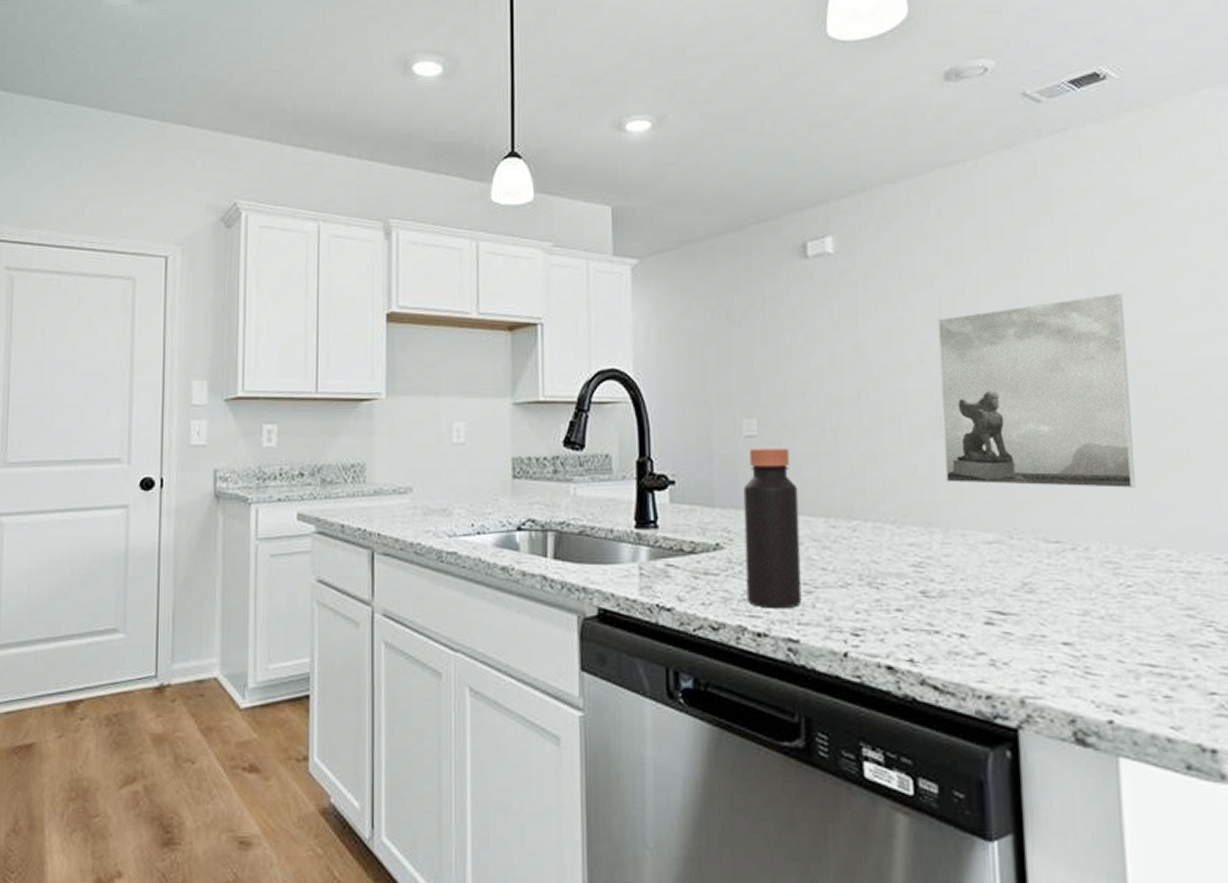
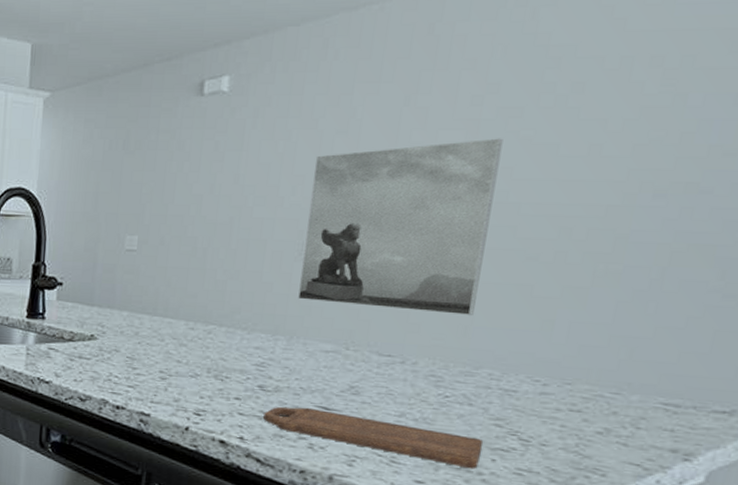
bottle: present [743,448,802,609] -> none [111,261,166,390]
cutting board: none [932,614,1181,673] -> present [263,406,484,470]

